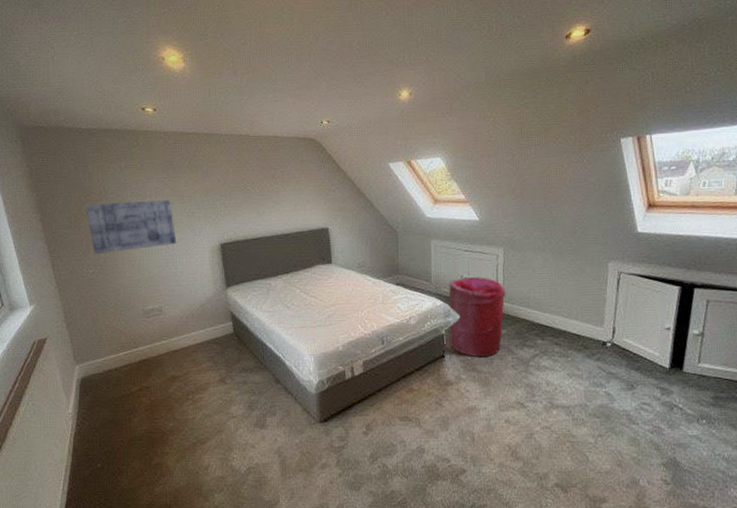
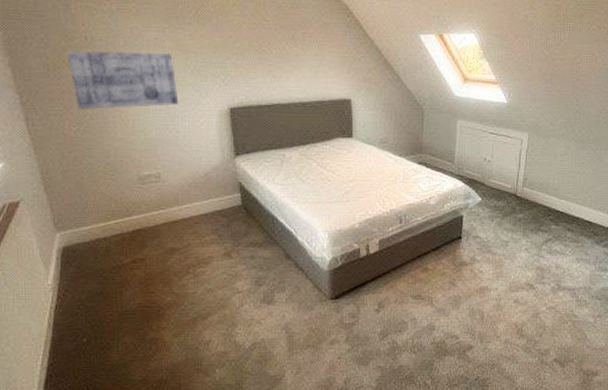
laundry hamper: present [449,277,506,358] -> none [467,160,526,240]

